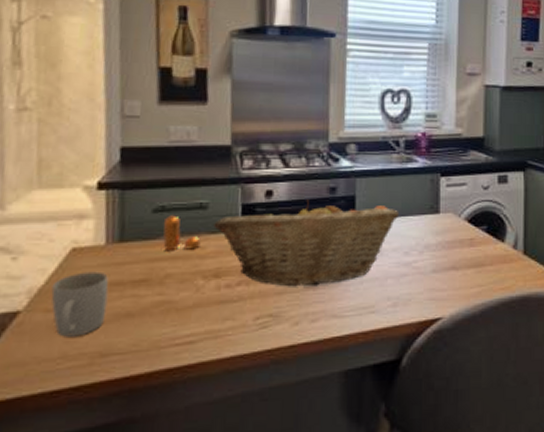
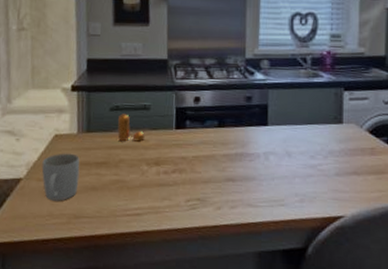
fruit basket: present [213,199,400,287] -> none [154,106,306,179]

